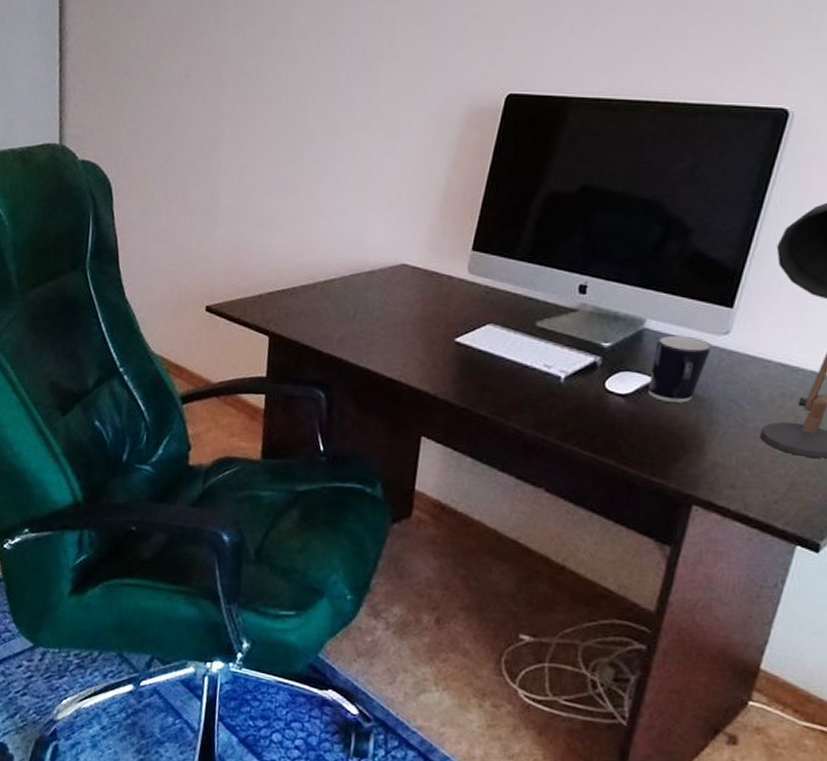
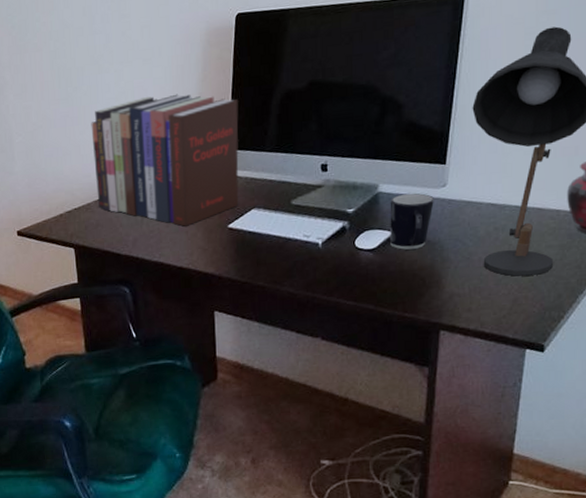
books: none [306,175,492,332] -> present [91,94,239,226]

